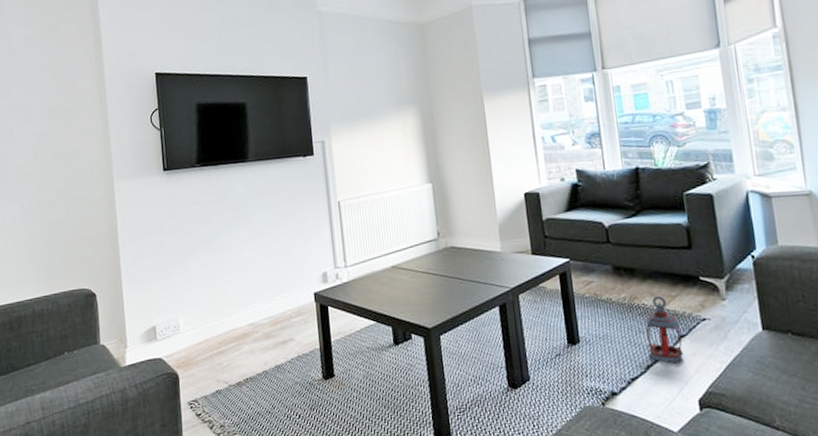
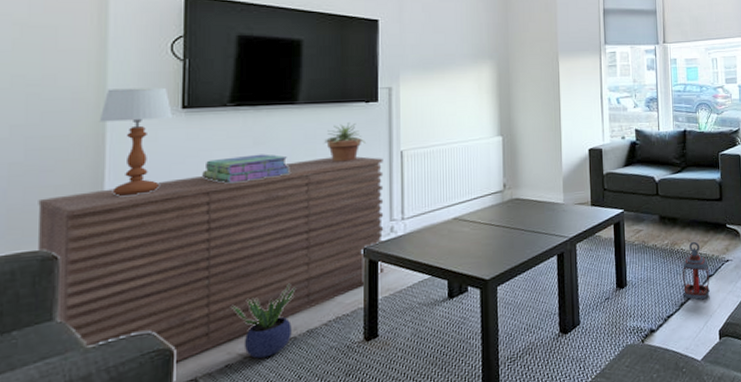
sideboard: none [78,208,334,386] -> present [38,156,385,364]
table lamp: none [109,154,157,246] -> present [99,87,172,196]
stack of books: none [183,207,248,234] -> present [202,154,290,184]
potted plant: none [216,323,264,387] -> present [232,283,296,359]
potted plant: none [272,176,307,214] -> present [324,123,365,162]

